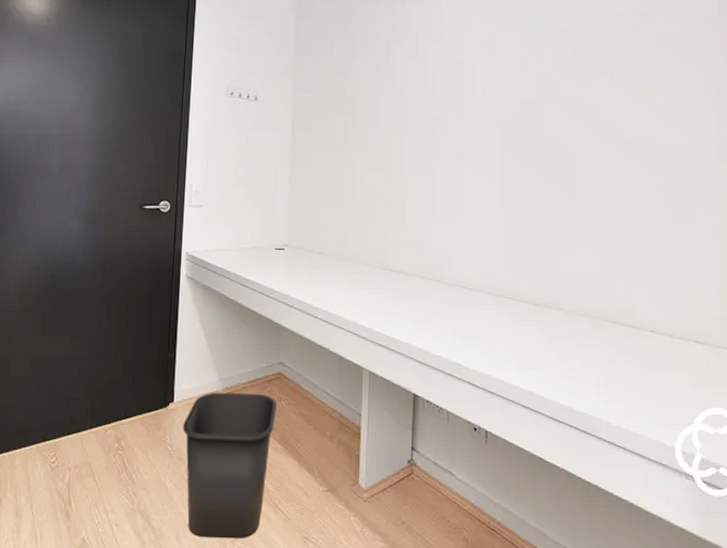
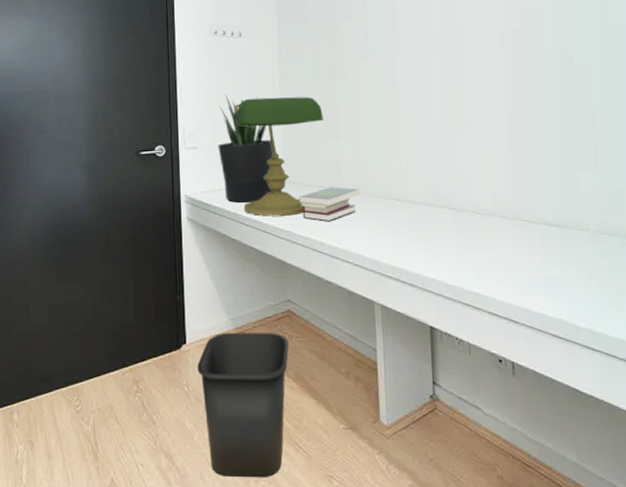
planter: none [224,155,279,264] -> present [218,94,274,203]
desk lamp: none [243,161,330,280] -> present [234,96,323,216]
books: none [299,254,359,288] -> present [299,187,360,222]

